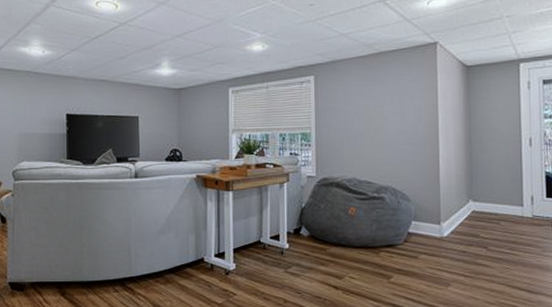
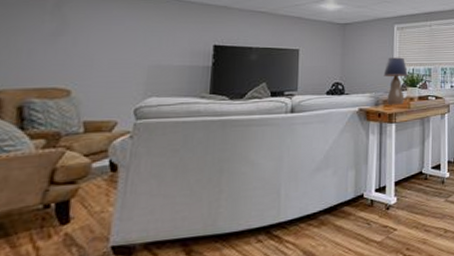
table lamp: none [219,122,244,173] -> present [383,57,408,105]

